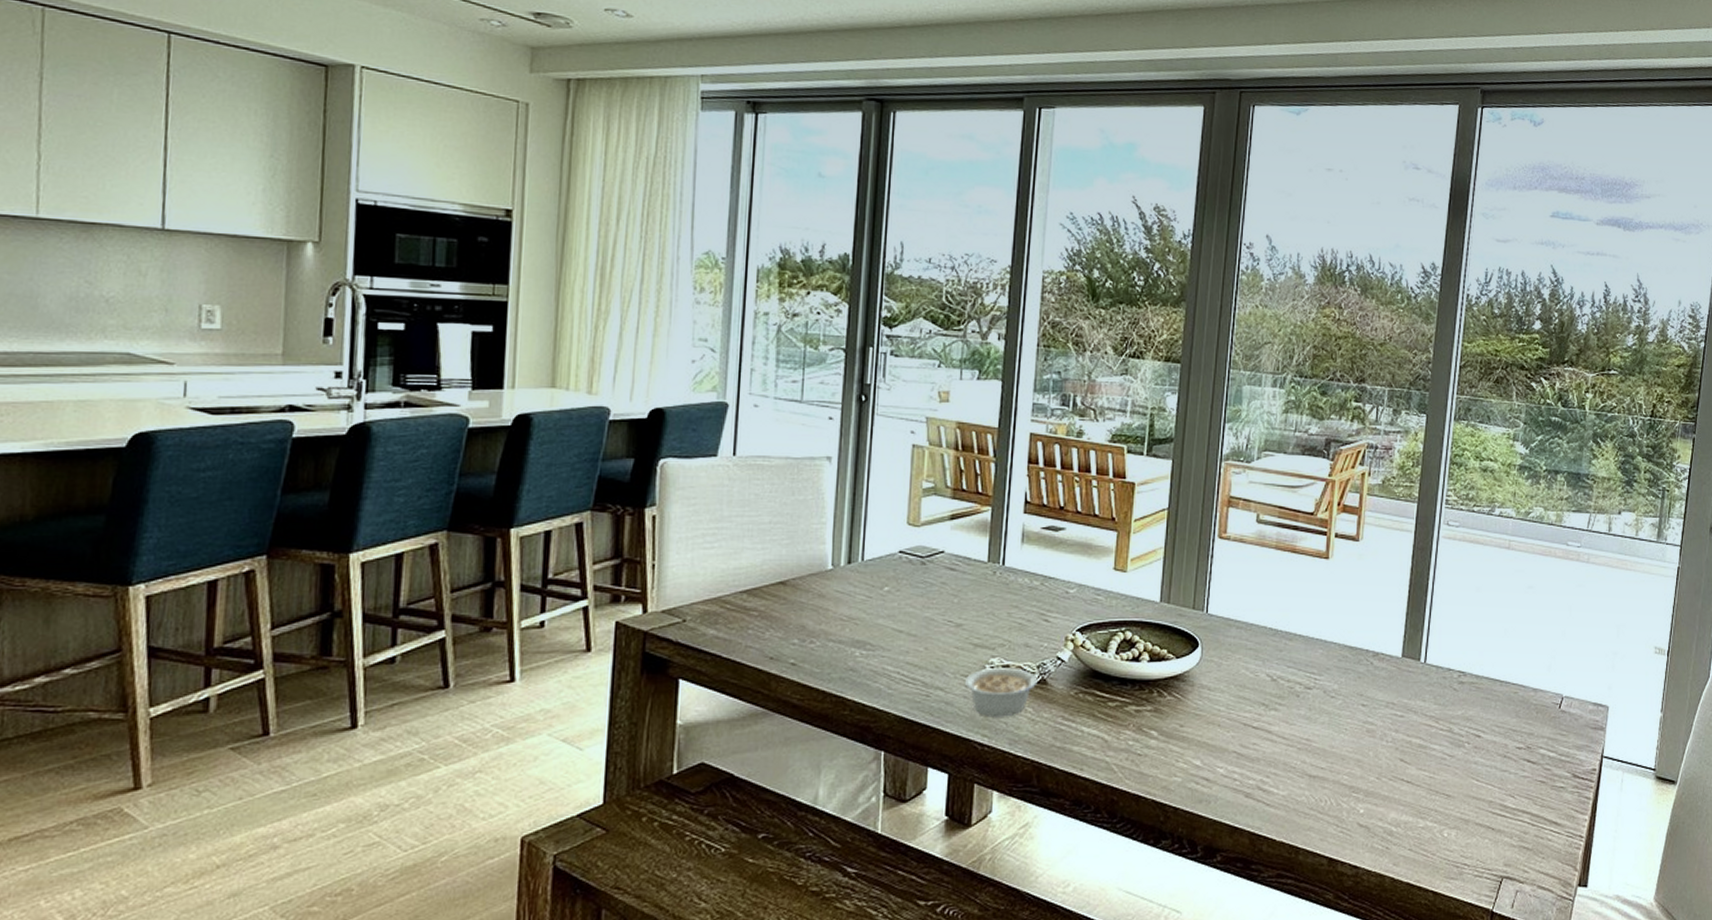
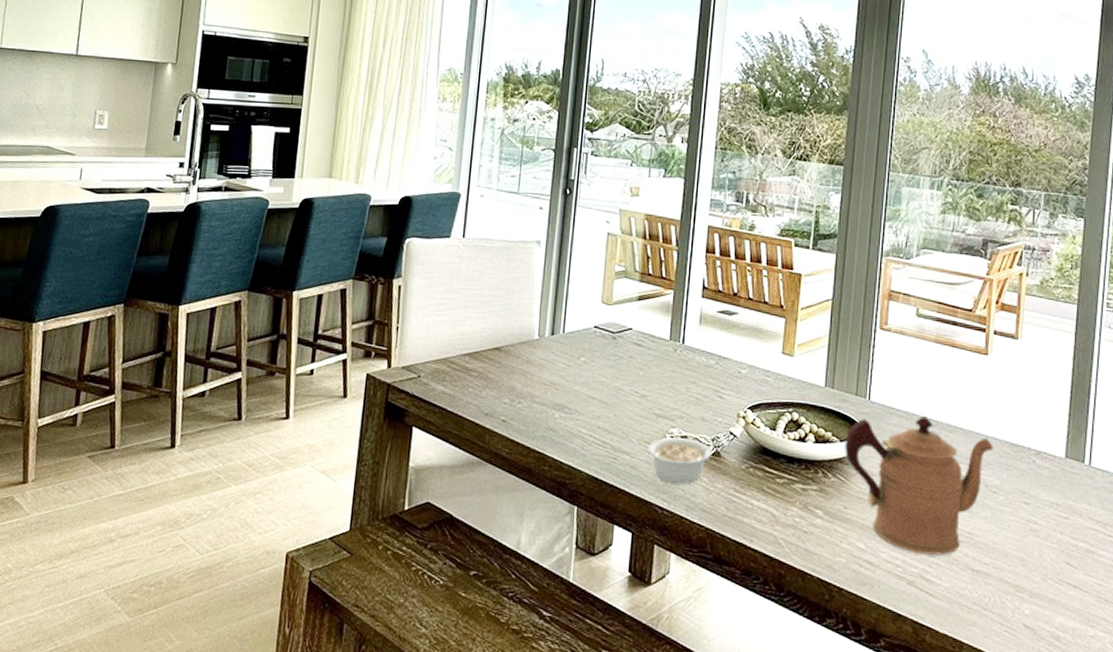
coffeepot: none [1181,625,1332,765] -> present [845,415,993,555]

